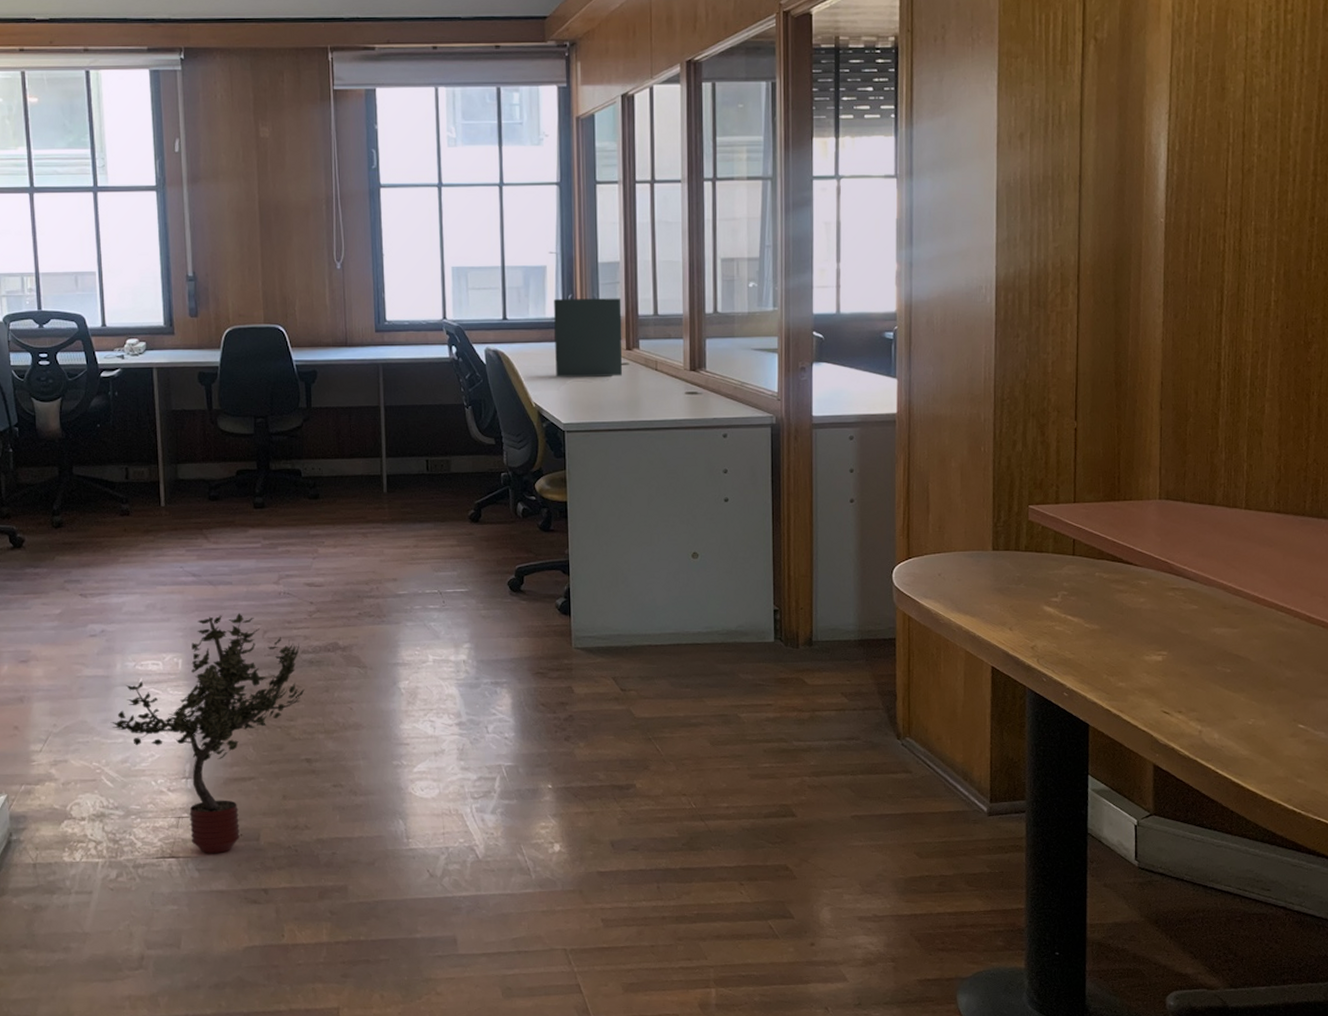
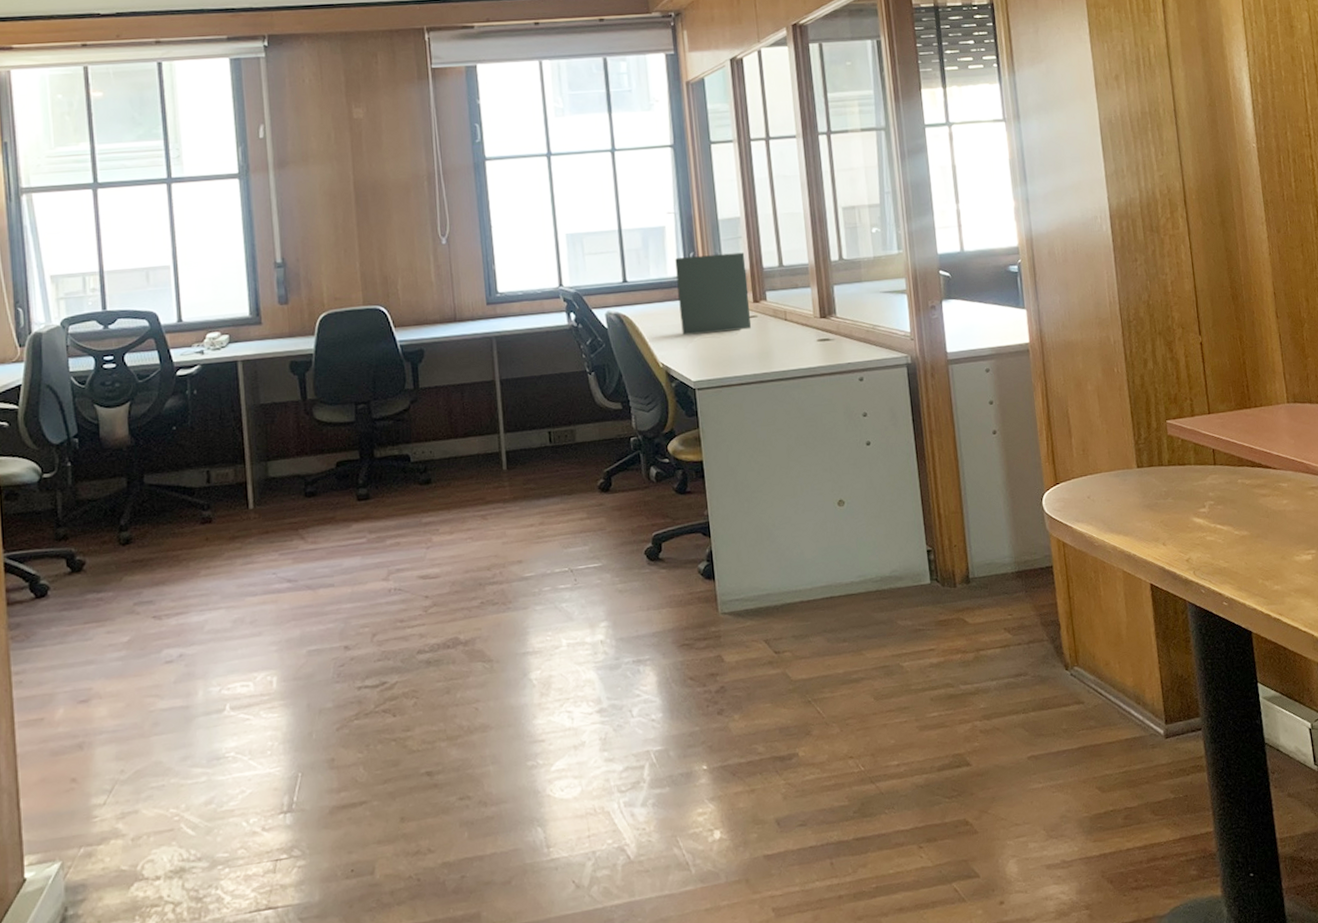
potted tree: present [110,613,305,853] -> none [191,617,422,898]

